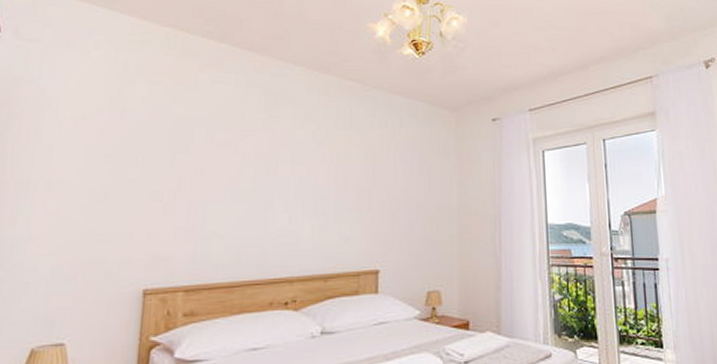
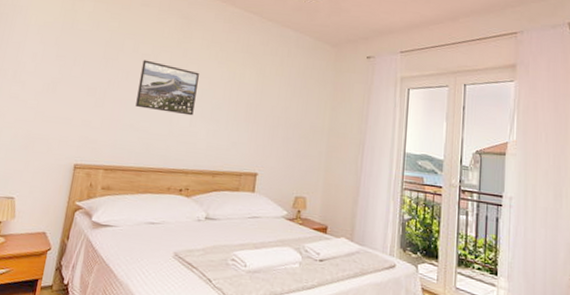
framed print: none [217,149,294,211] -> present [135,60,199,116]

